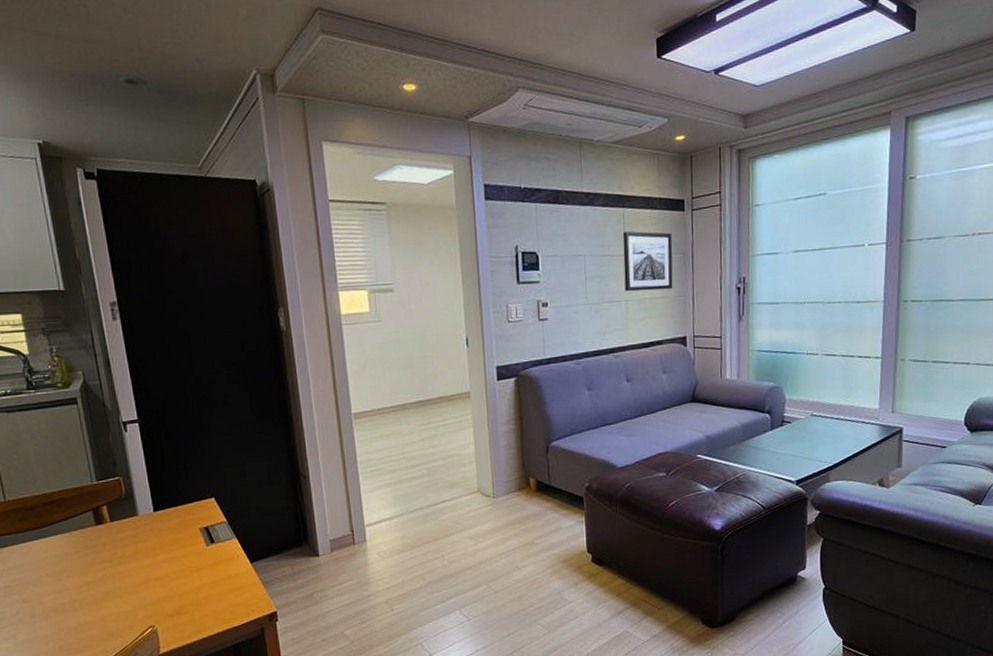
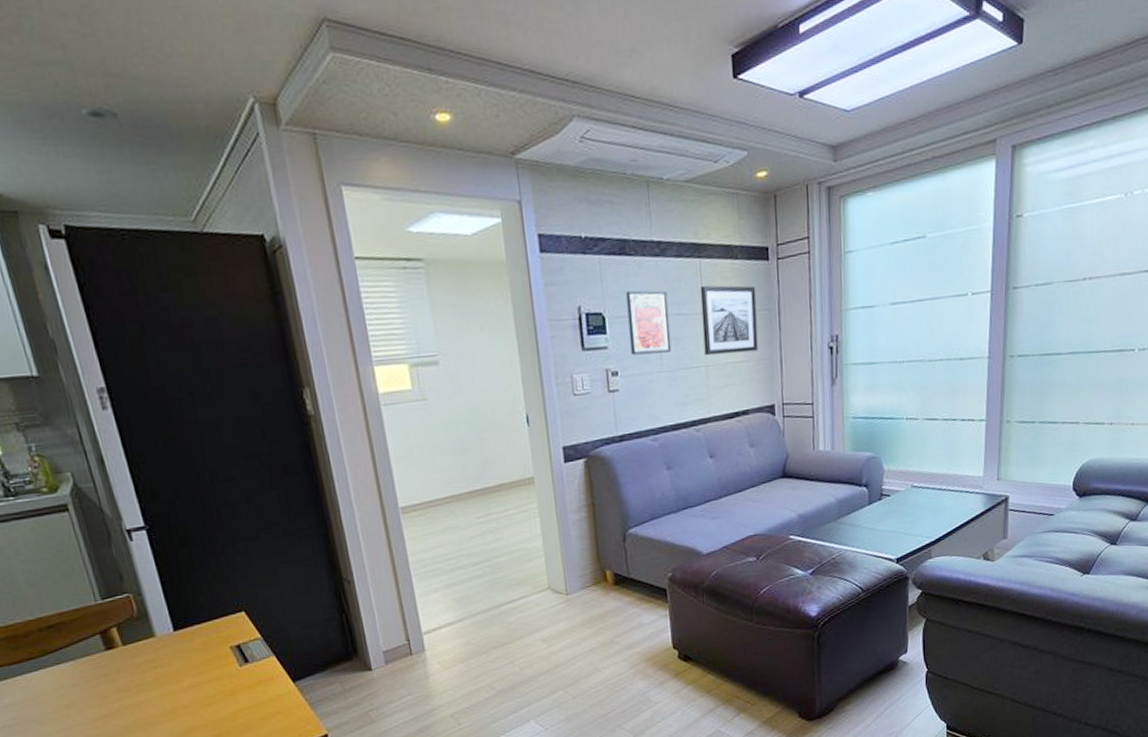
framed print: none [558,234,596,289] -> present [626,290,672,355]

